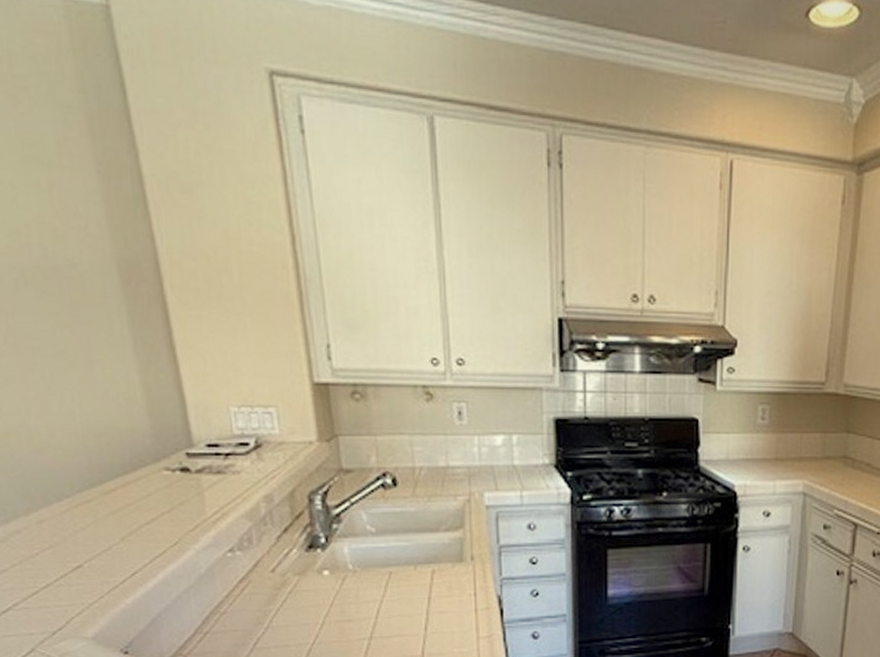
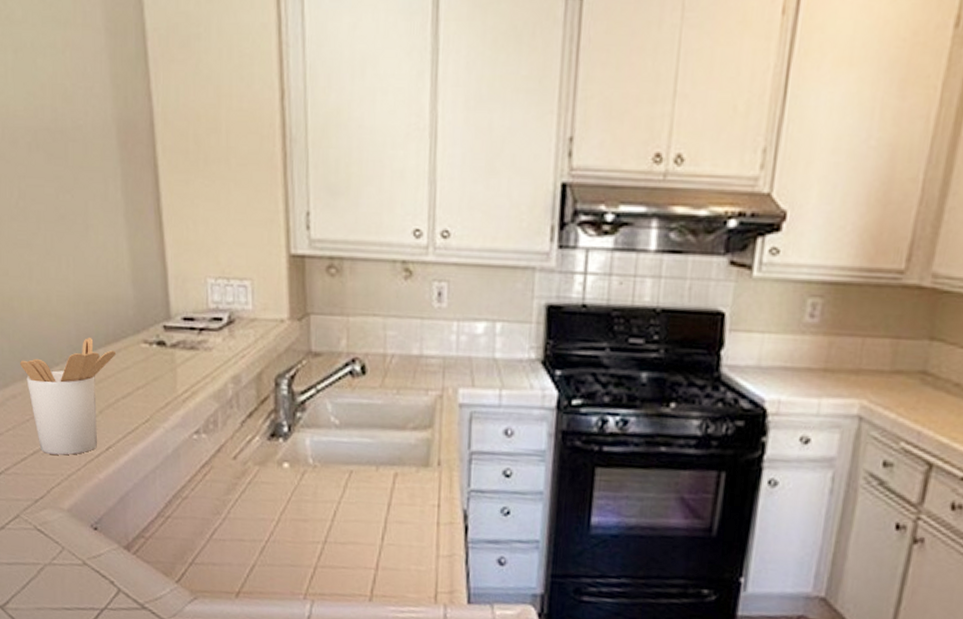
utensil holder: none [23,467,136,585] -> present [20,336,117,455]

